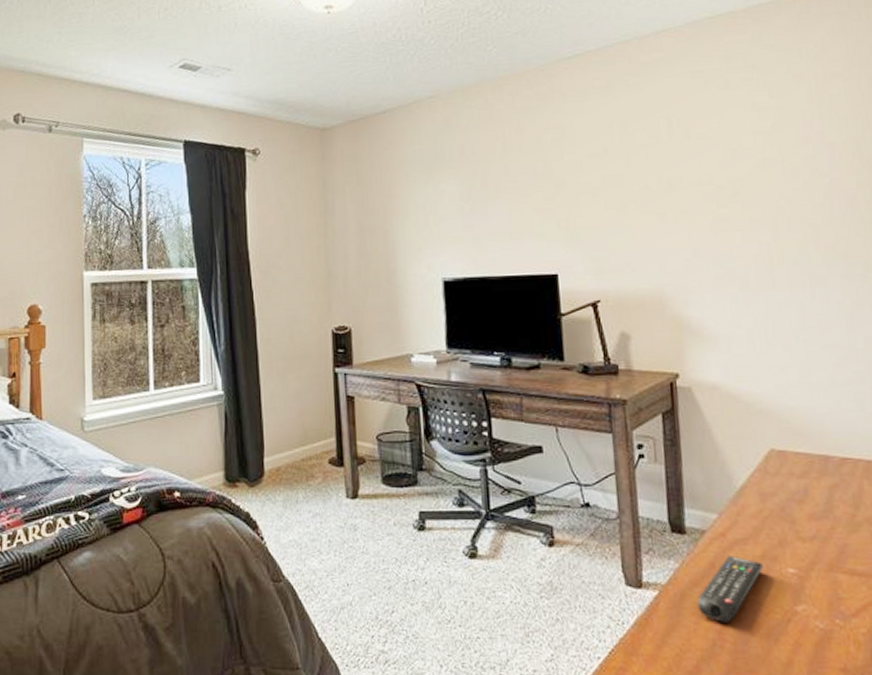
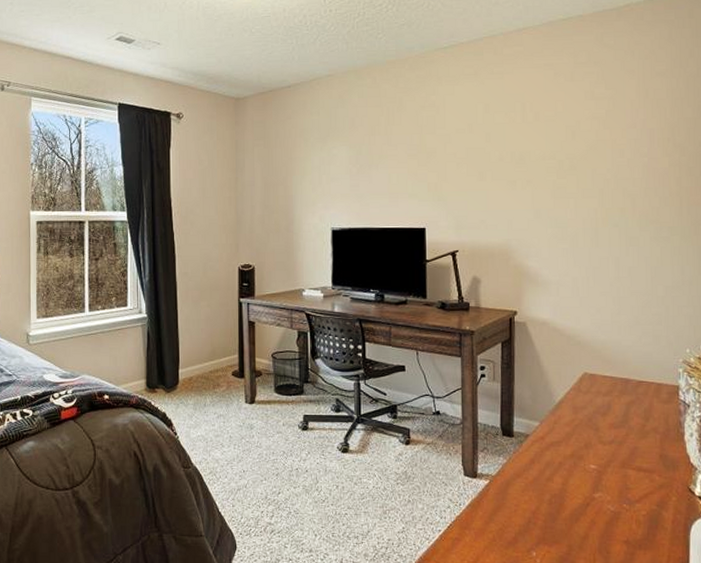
remote control: present [697,555,764,623] -> none [519,454,572,506]

